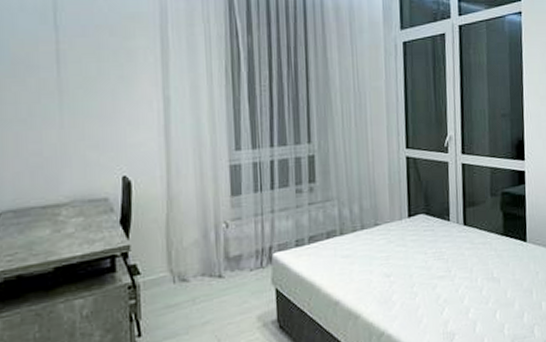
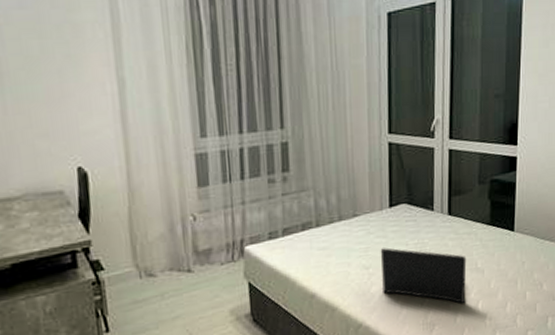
laptop: none [400,256,484,313] -> present [380,247,467,303]

